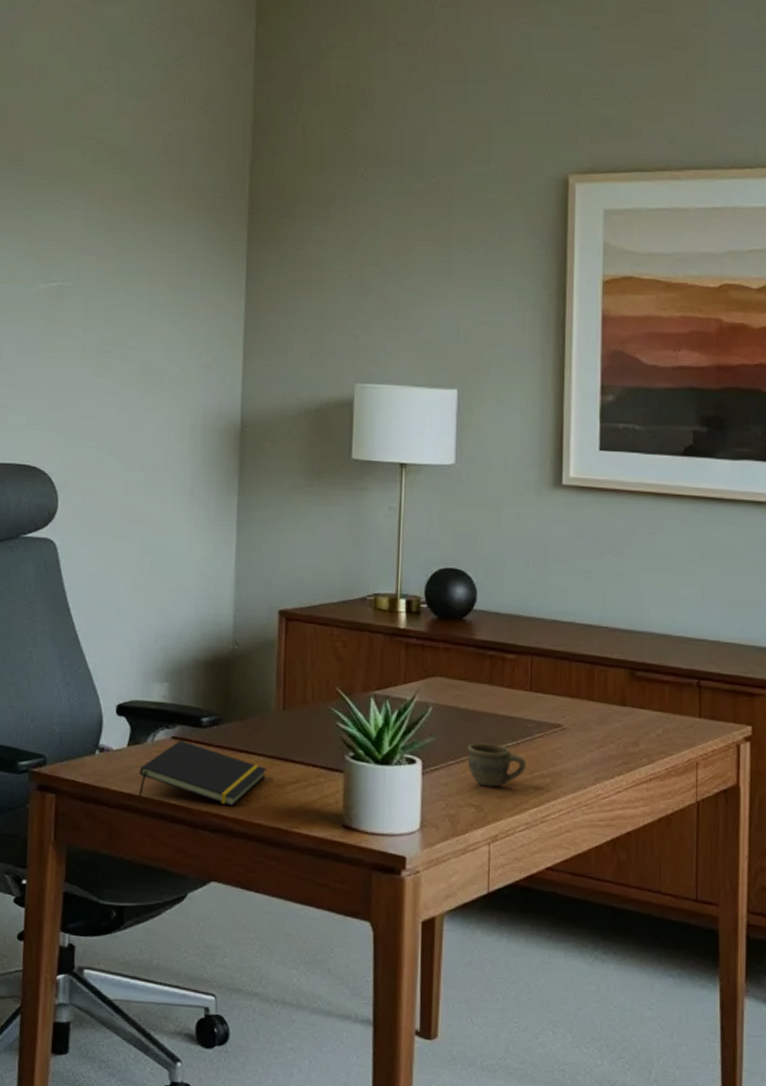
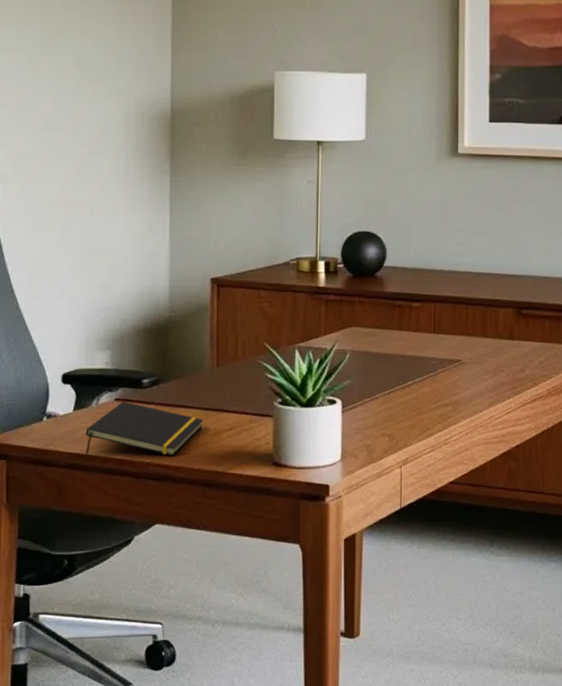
cup: present [467,743,527,787] -> none [381,381,432,418]

